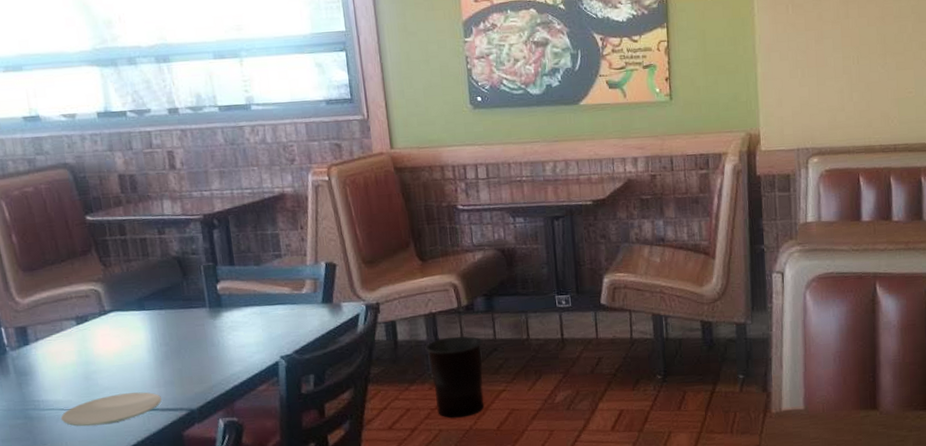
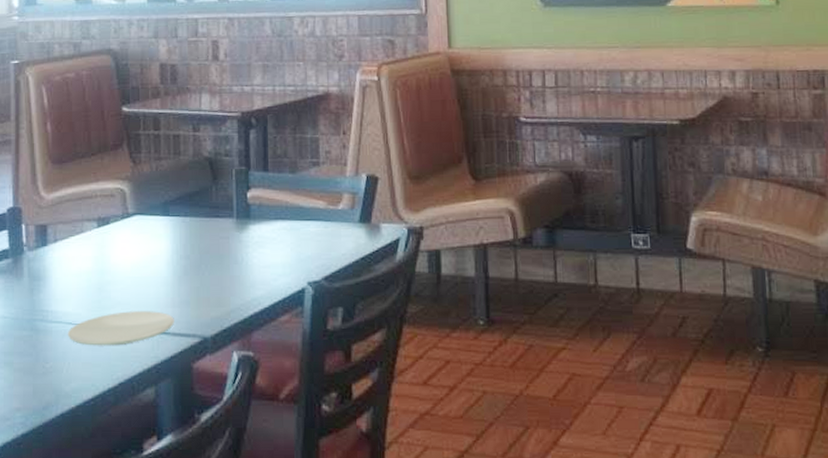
waste bin: present [425,336,485,418] -> none [472,275,541,378]

